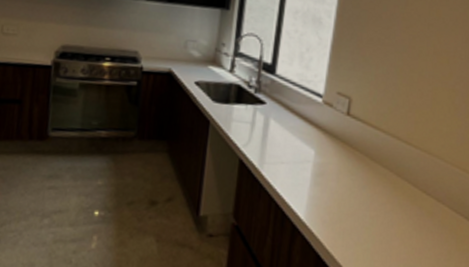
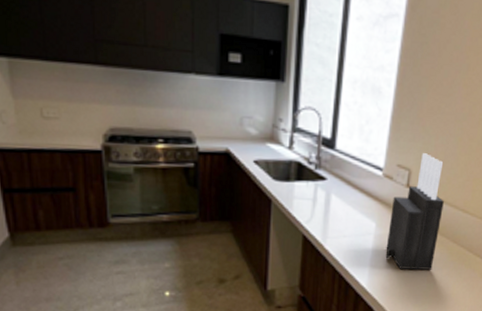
knife block: none [324,82,386,204] -> present [385,153,444,270]

